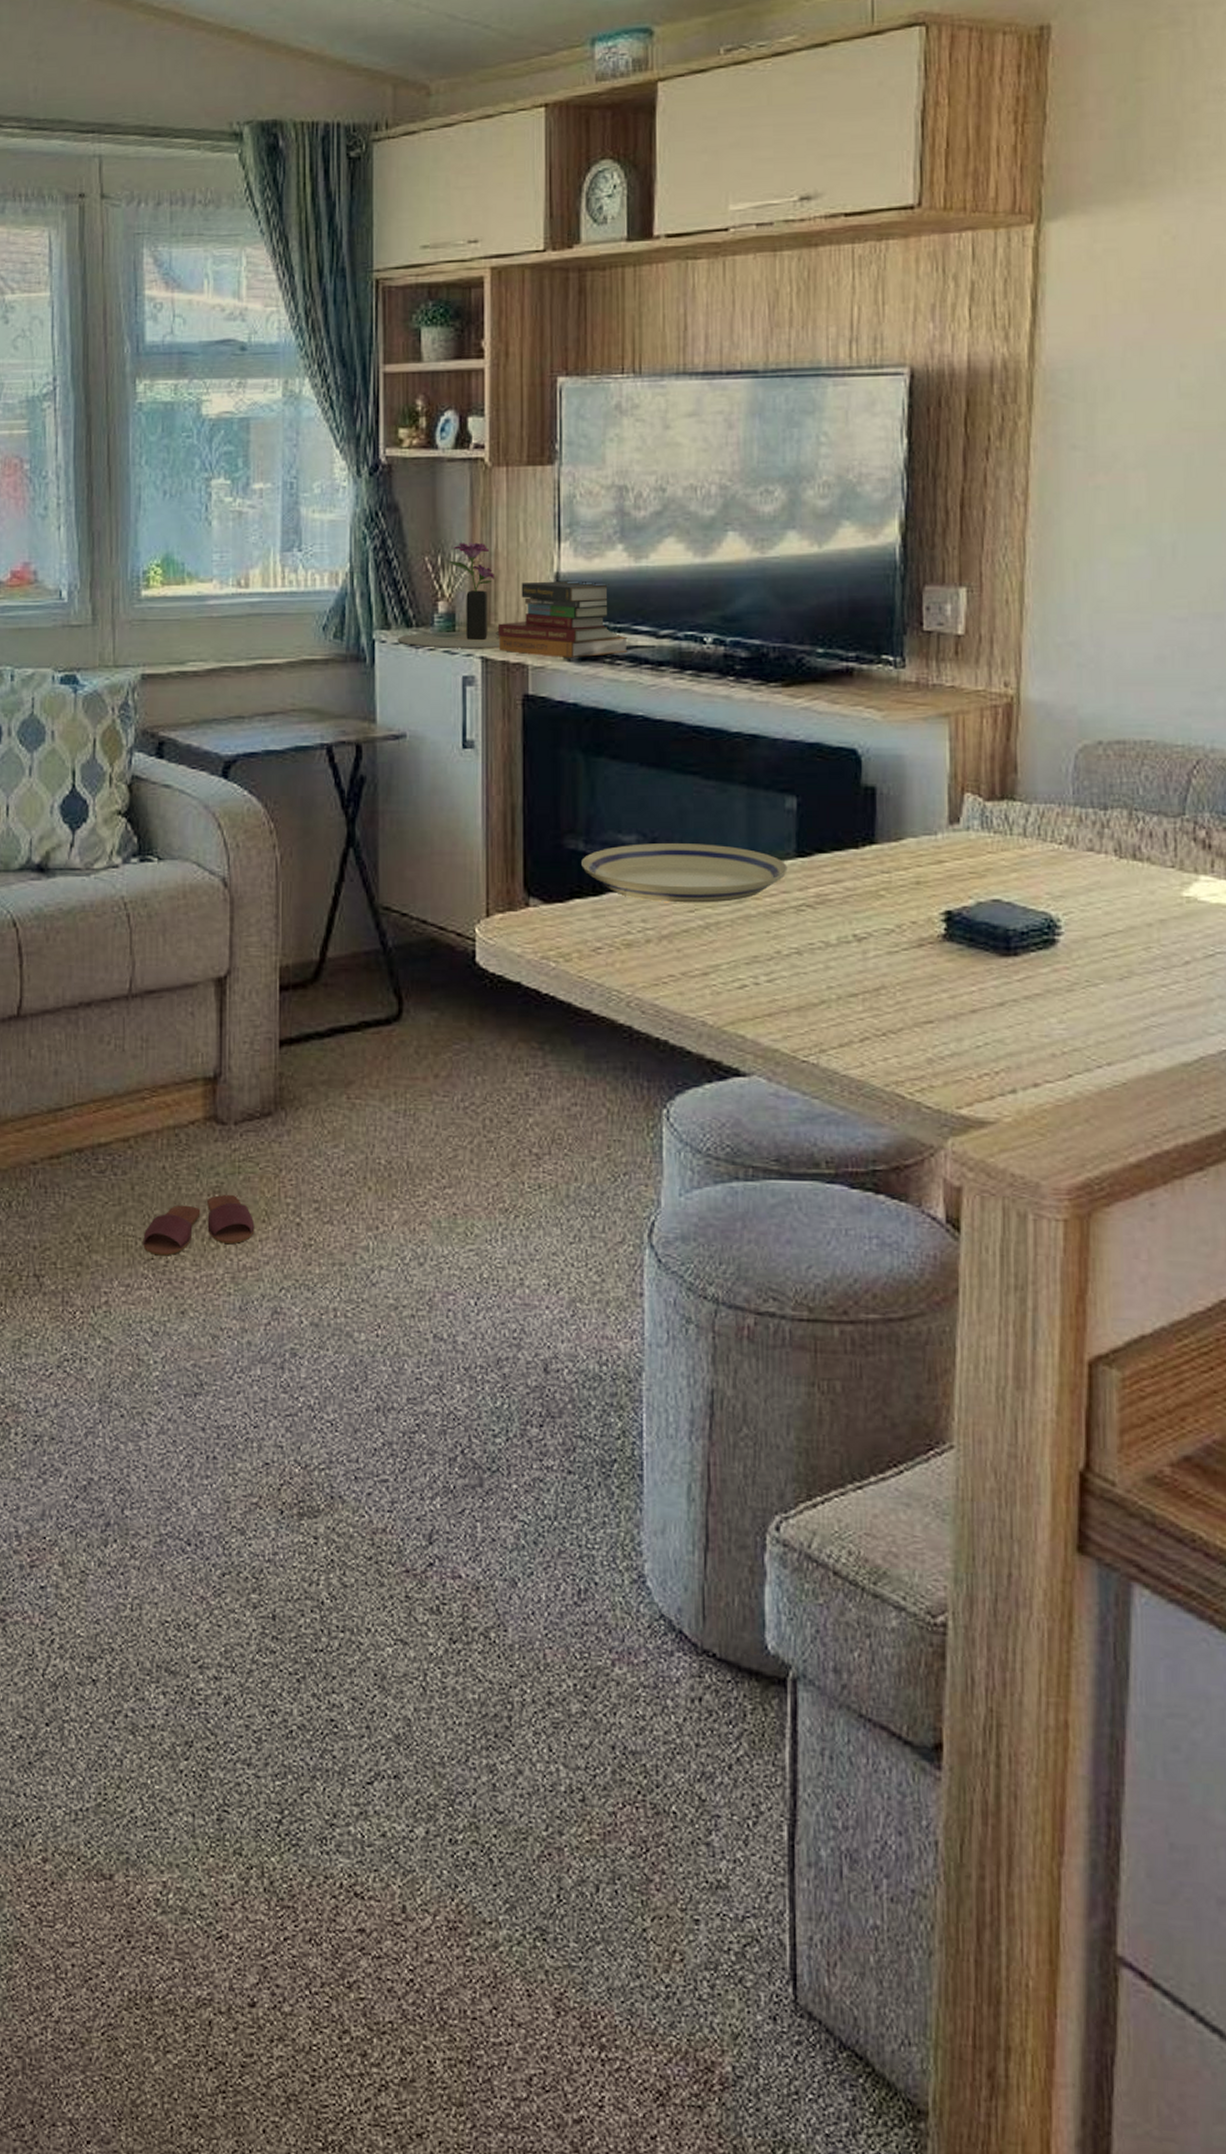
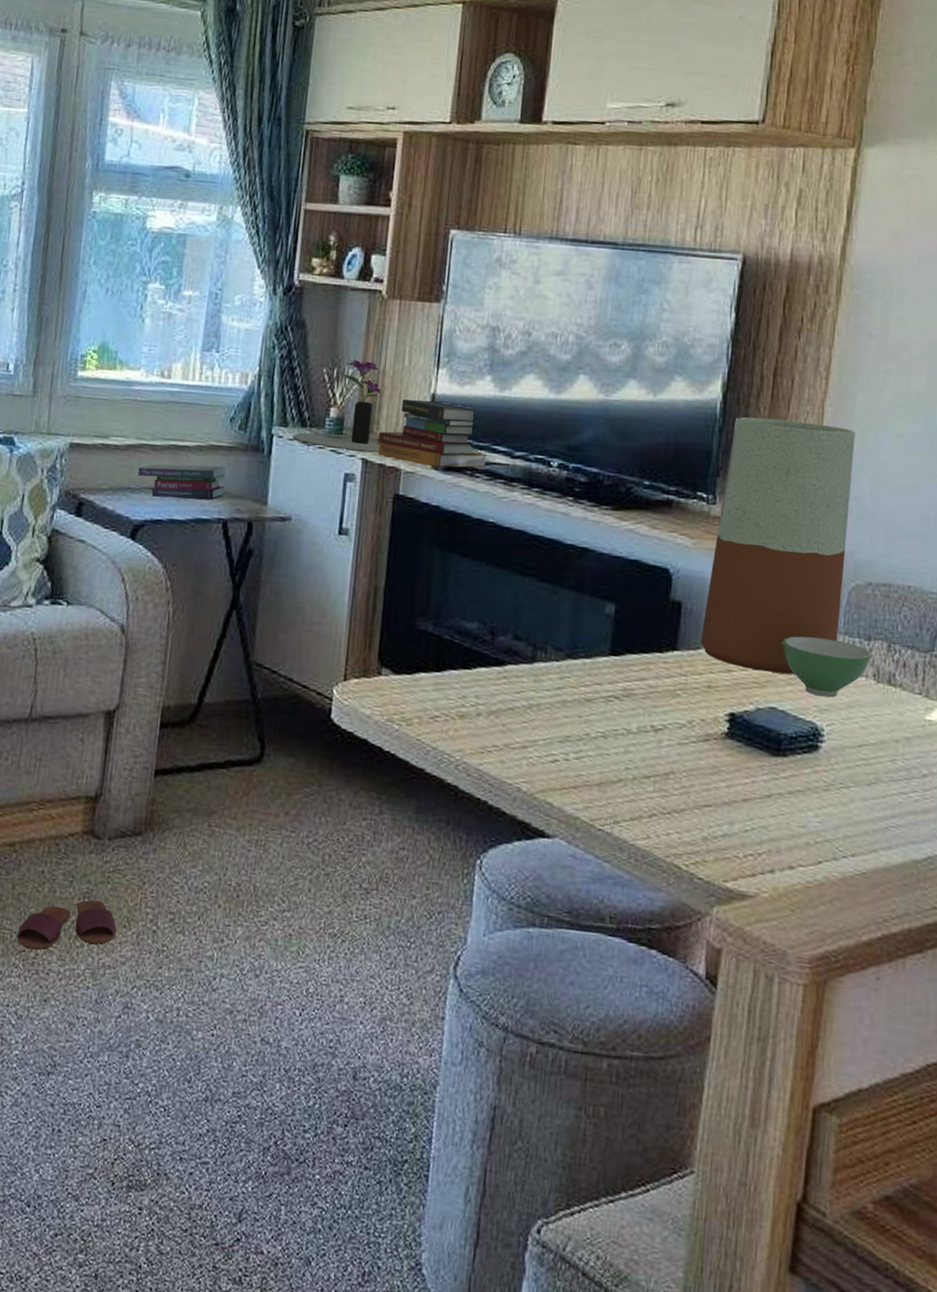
books: none [223,683,326,727] -> present [138,464,226,500]
plate: present [581,843,788,903] -> none [429,630,602,688]
vase: none [902,558,1068,858] -> present [700,416,856,674]
bowl: none [999,812,1111,881] -> present [781,636,872,698]

